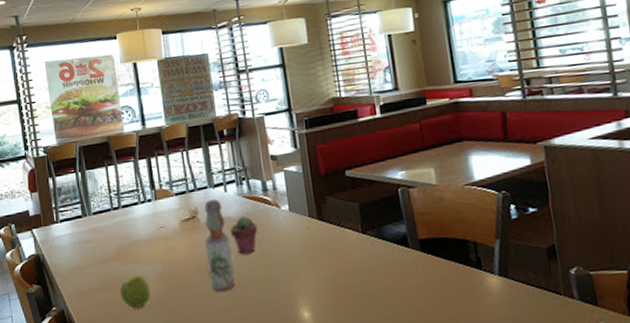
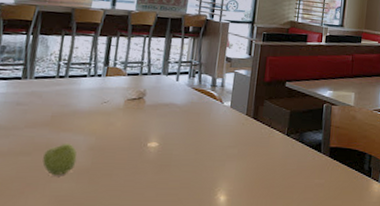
bottle: present [204,199,236,292] -> none [139,85,171,169]
potted succulent: present [229,215,258,255] -> none [171,104,199,140]

